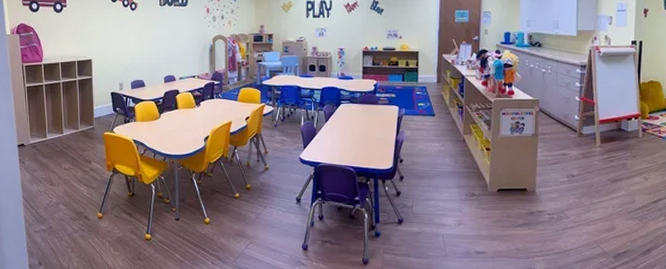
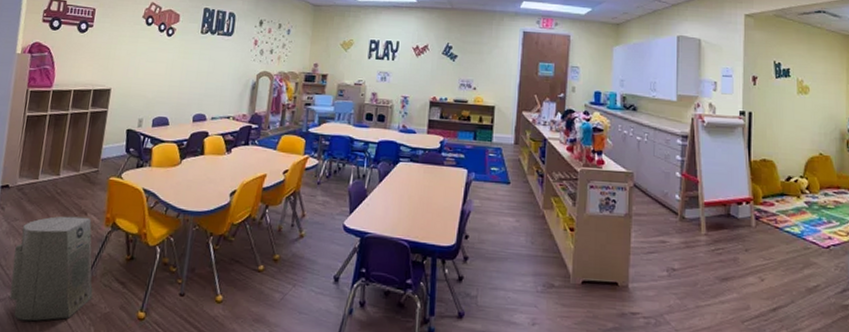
air purifier: none [39,165,107,246] -> present [9,216,93,322]

